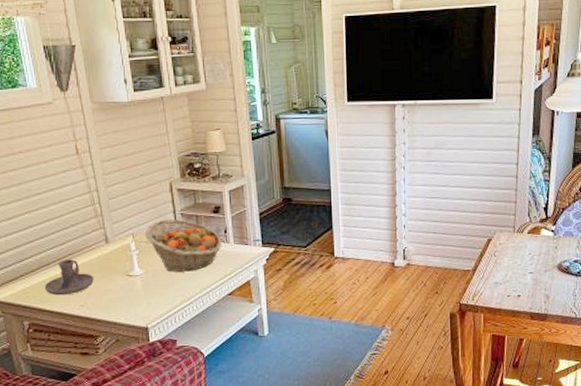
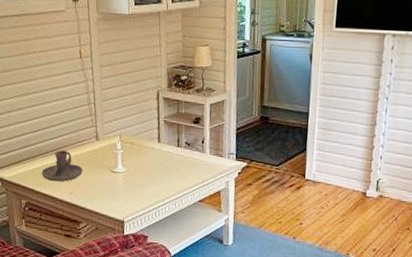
fruit basket: present [145,218,222,272] -> none [131,124,199,175]

